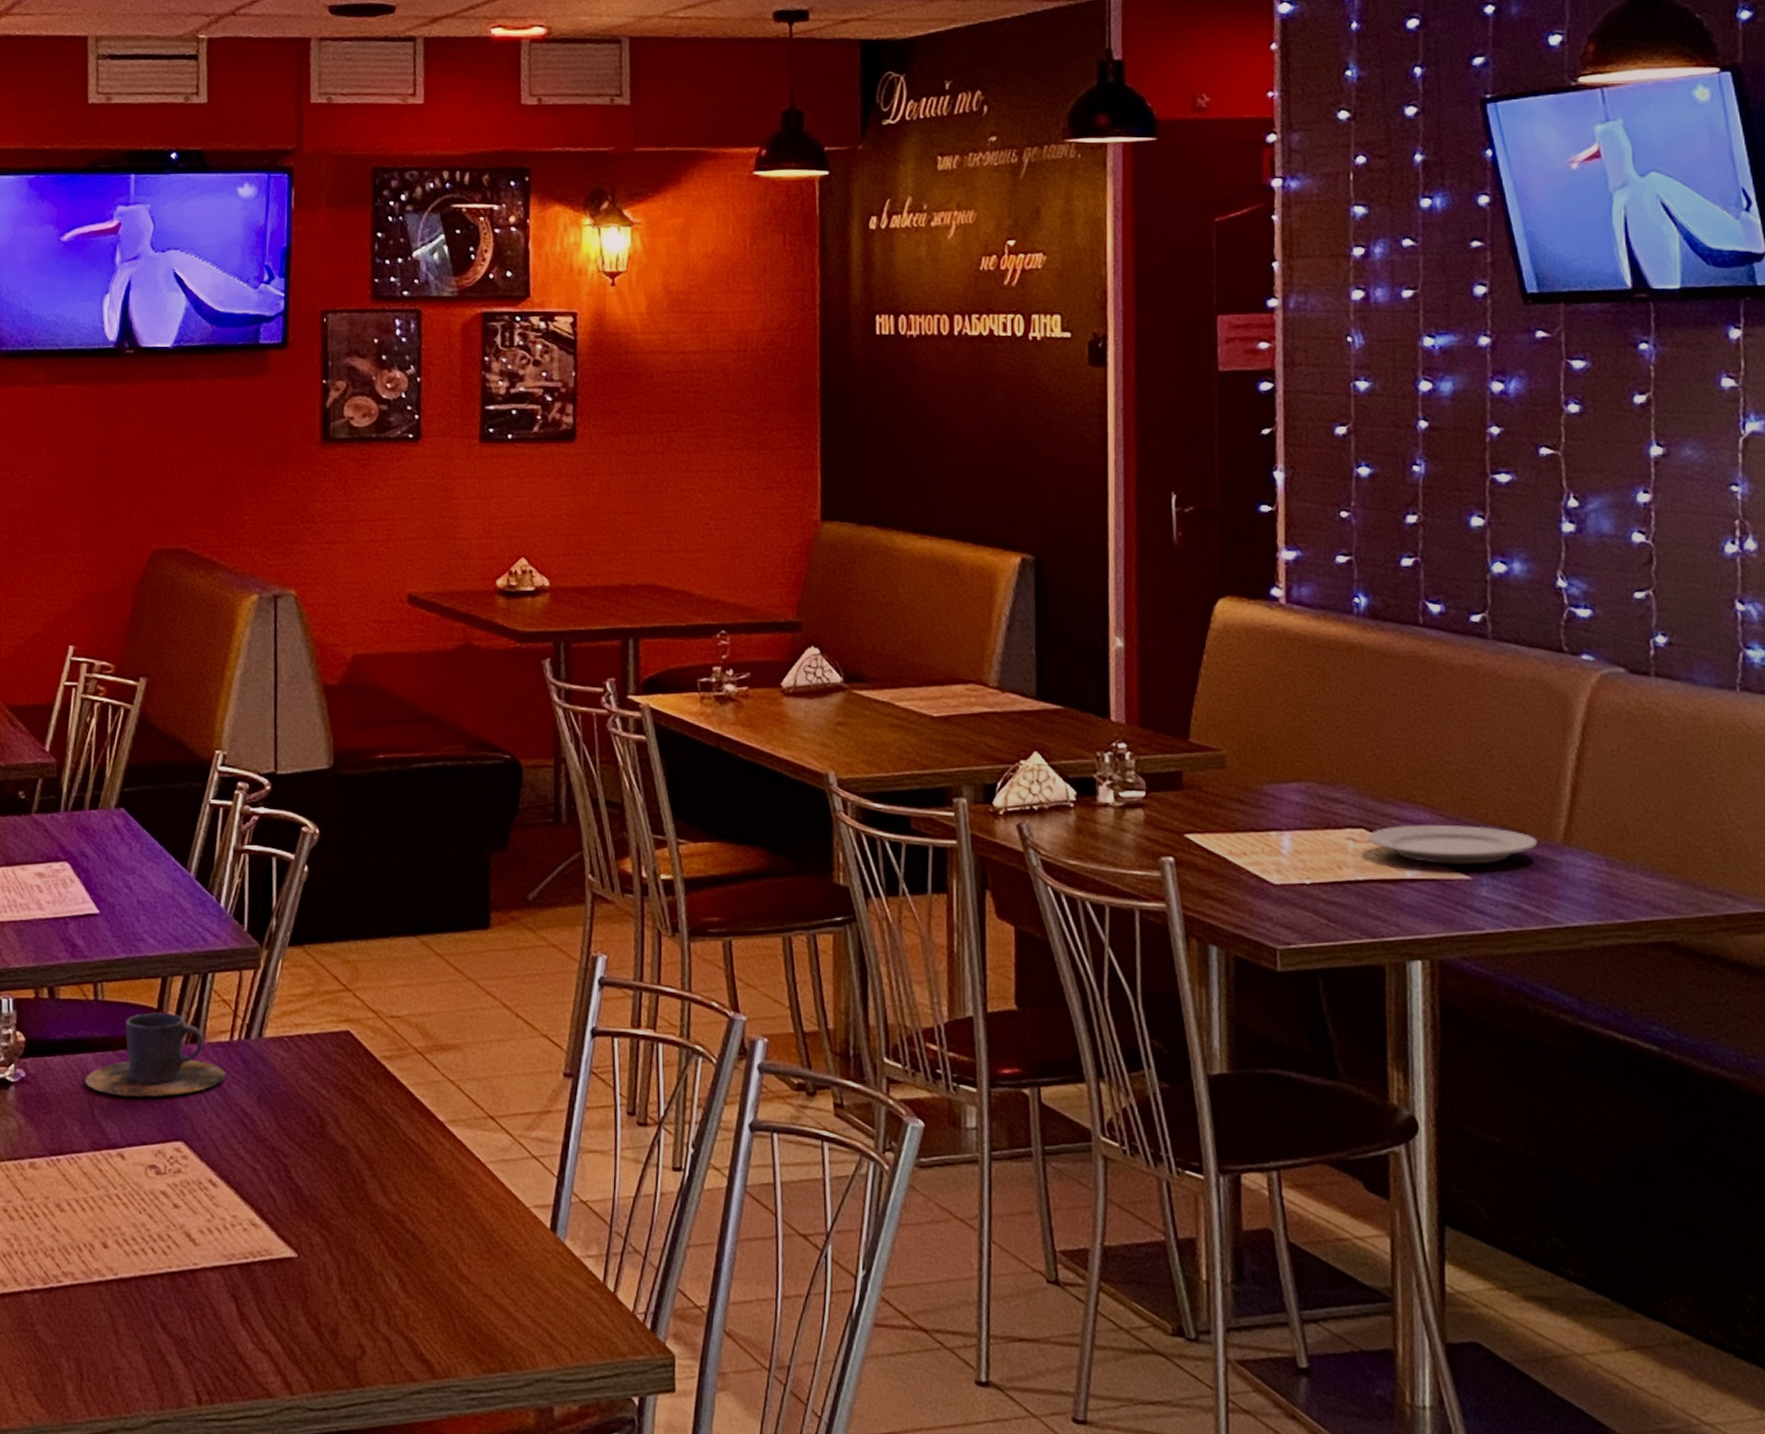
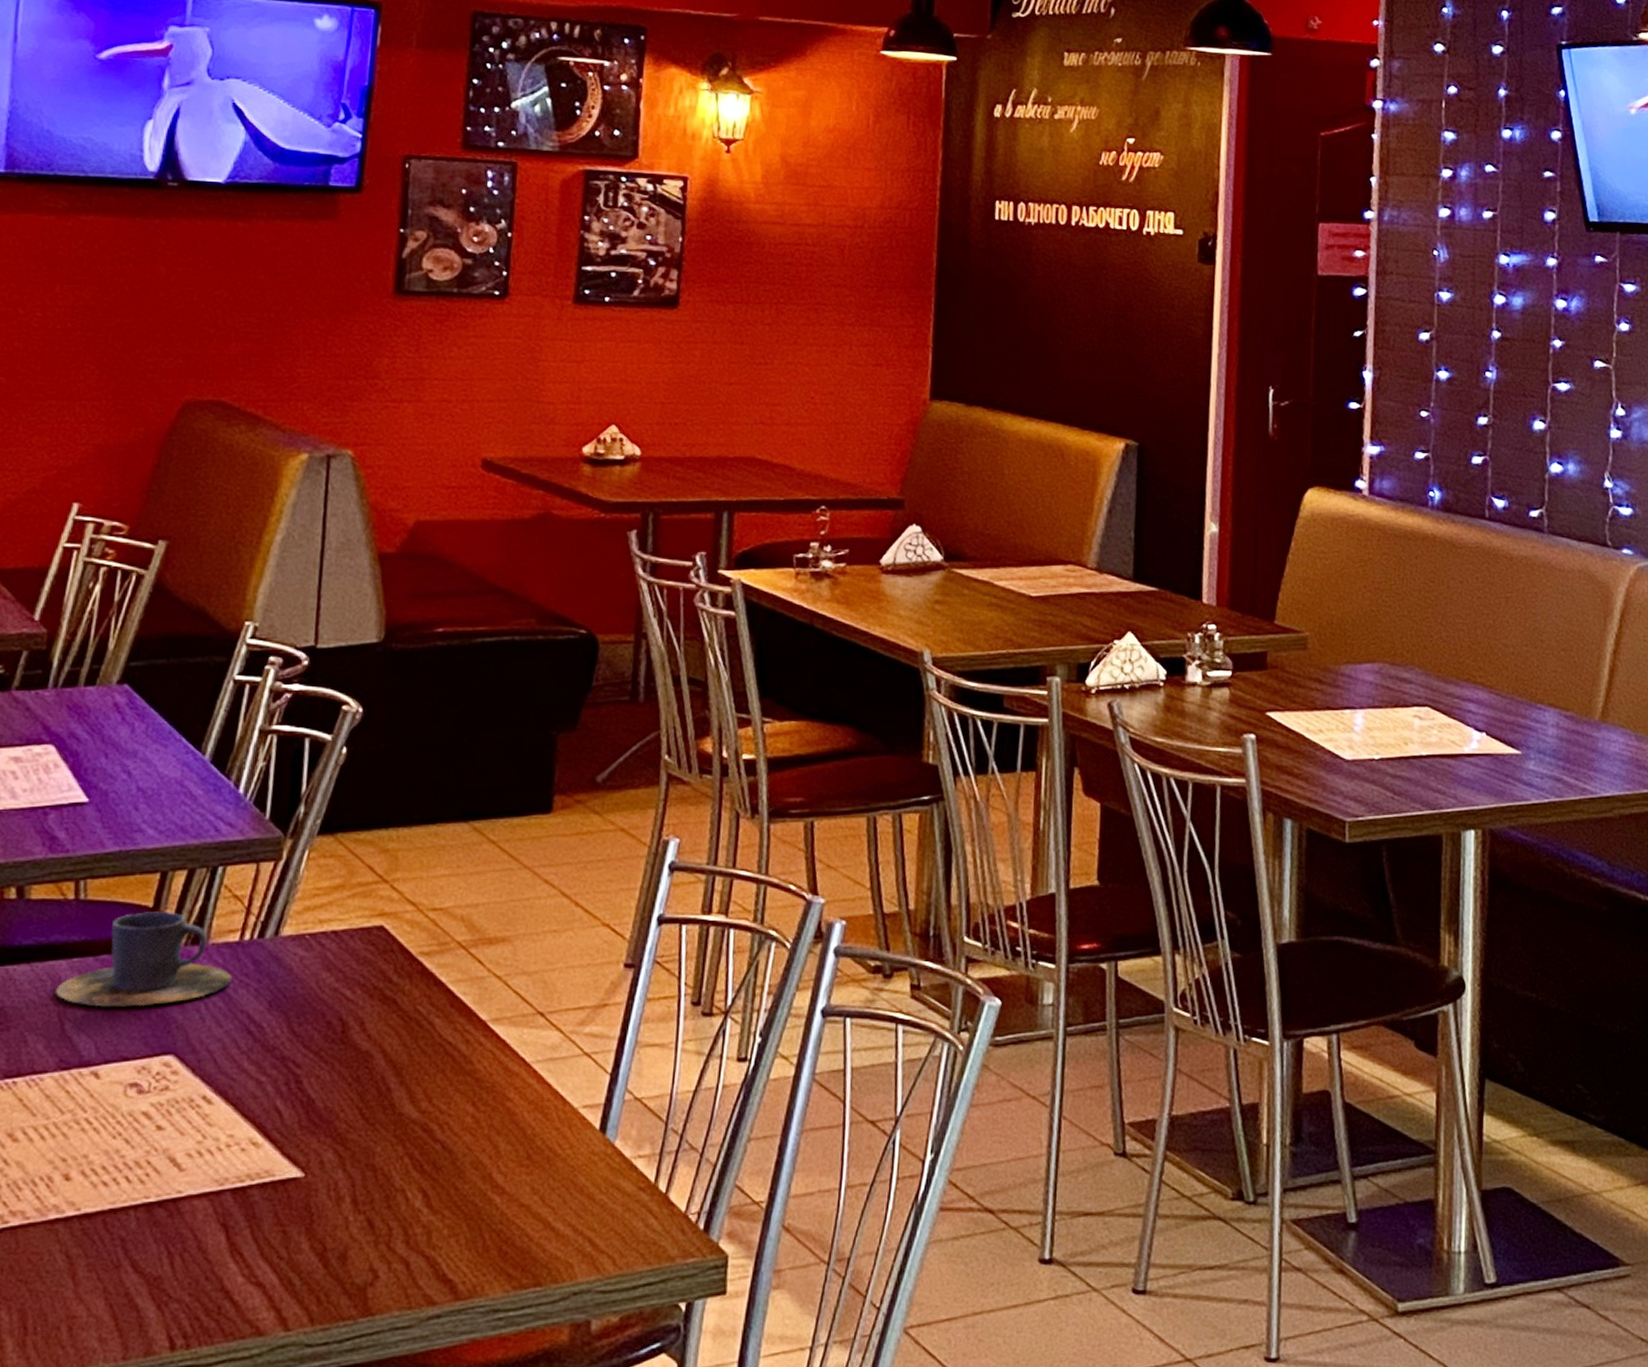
plate: present [1368,825,1538,864] -> none [1432,703,1579,740]

